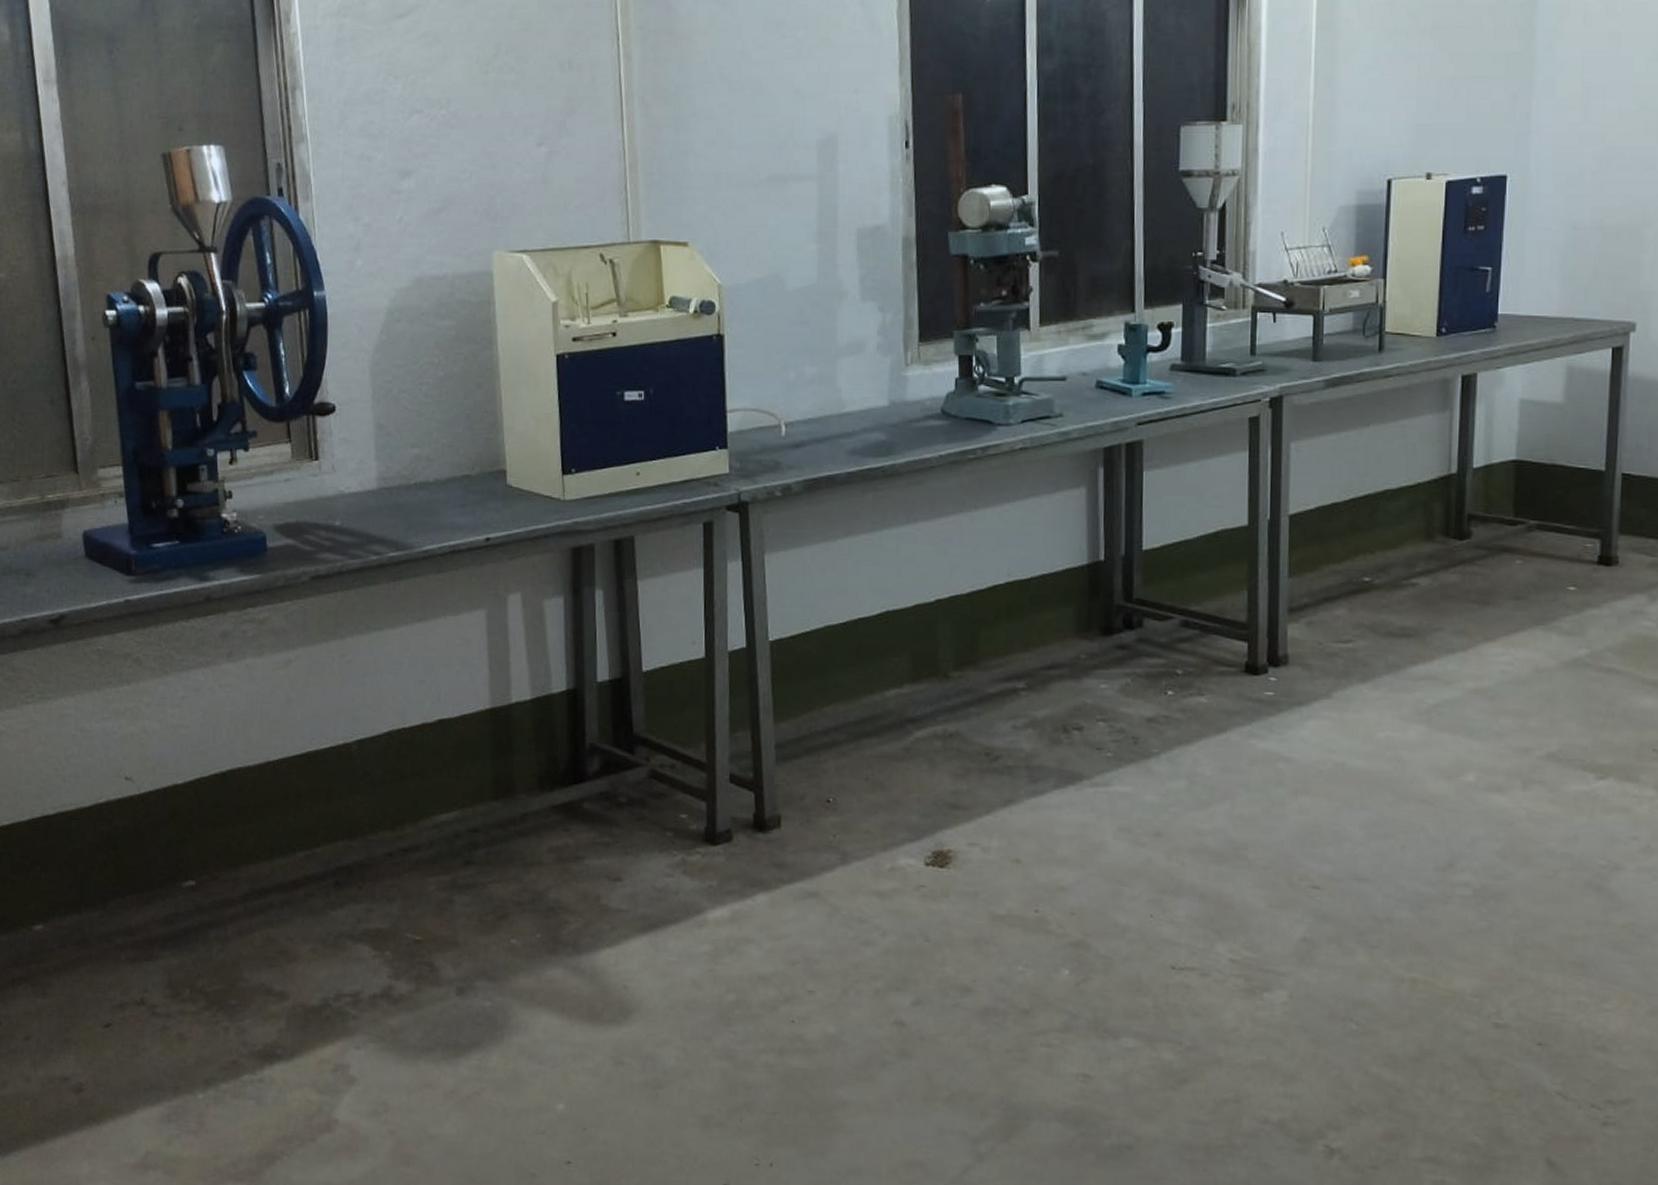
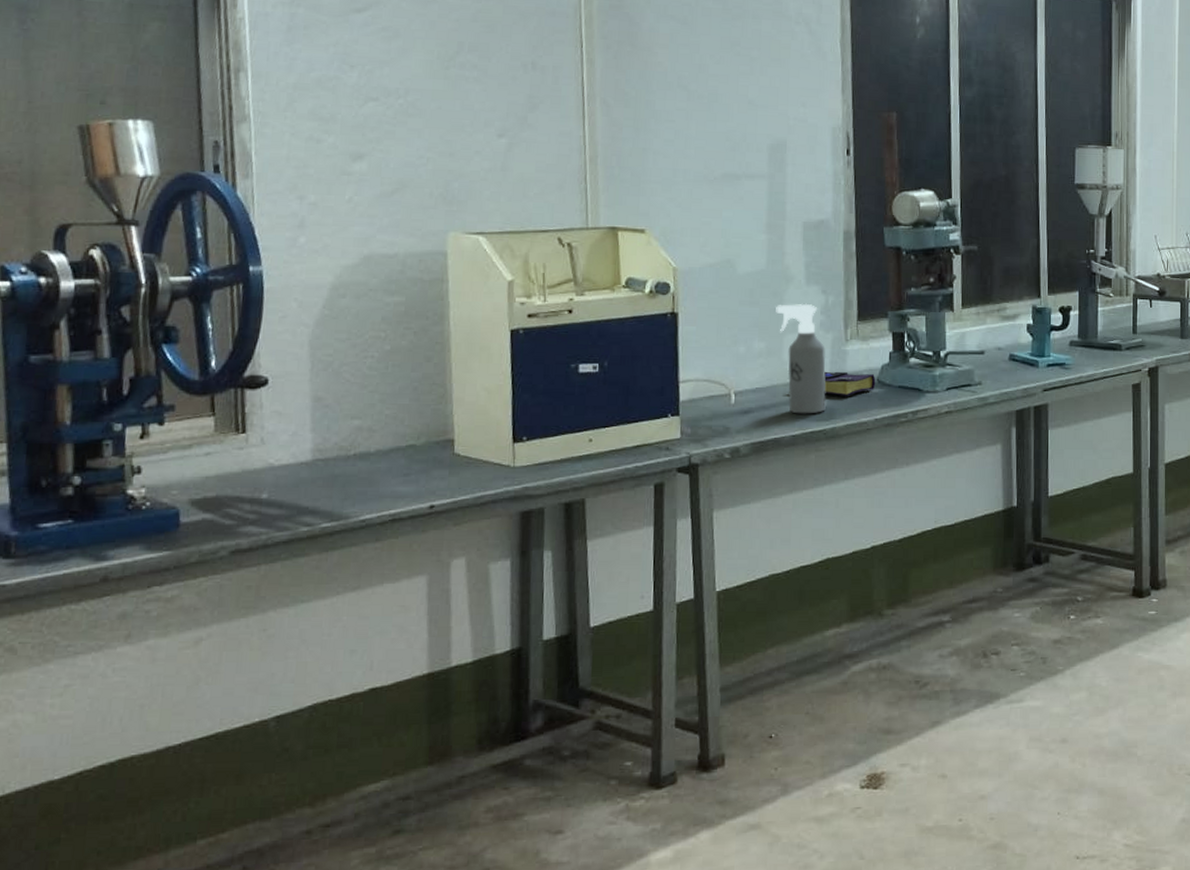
spray bottle: none [828,322,884,449] -> present [776,303,826,414]
book: none [882,400,940,430] -> present [824,371,876,397]

